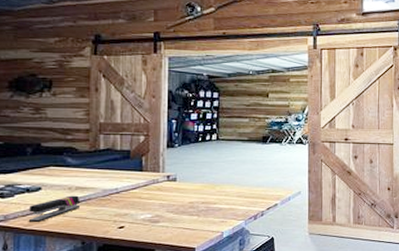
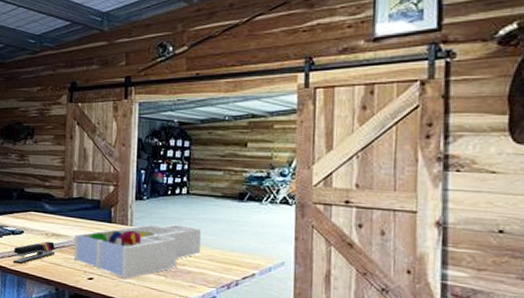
desk organizer: none [102,168,231,223] -> present [73,224,202,279]

